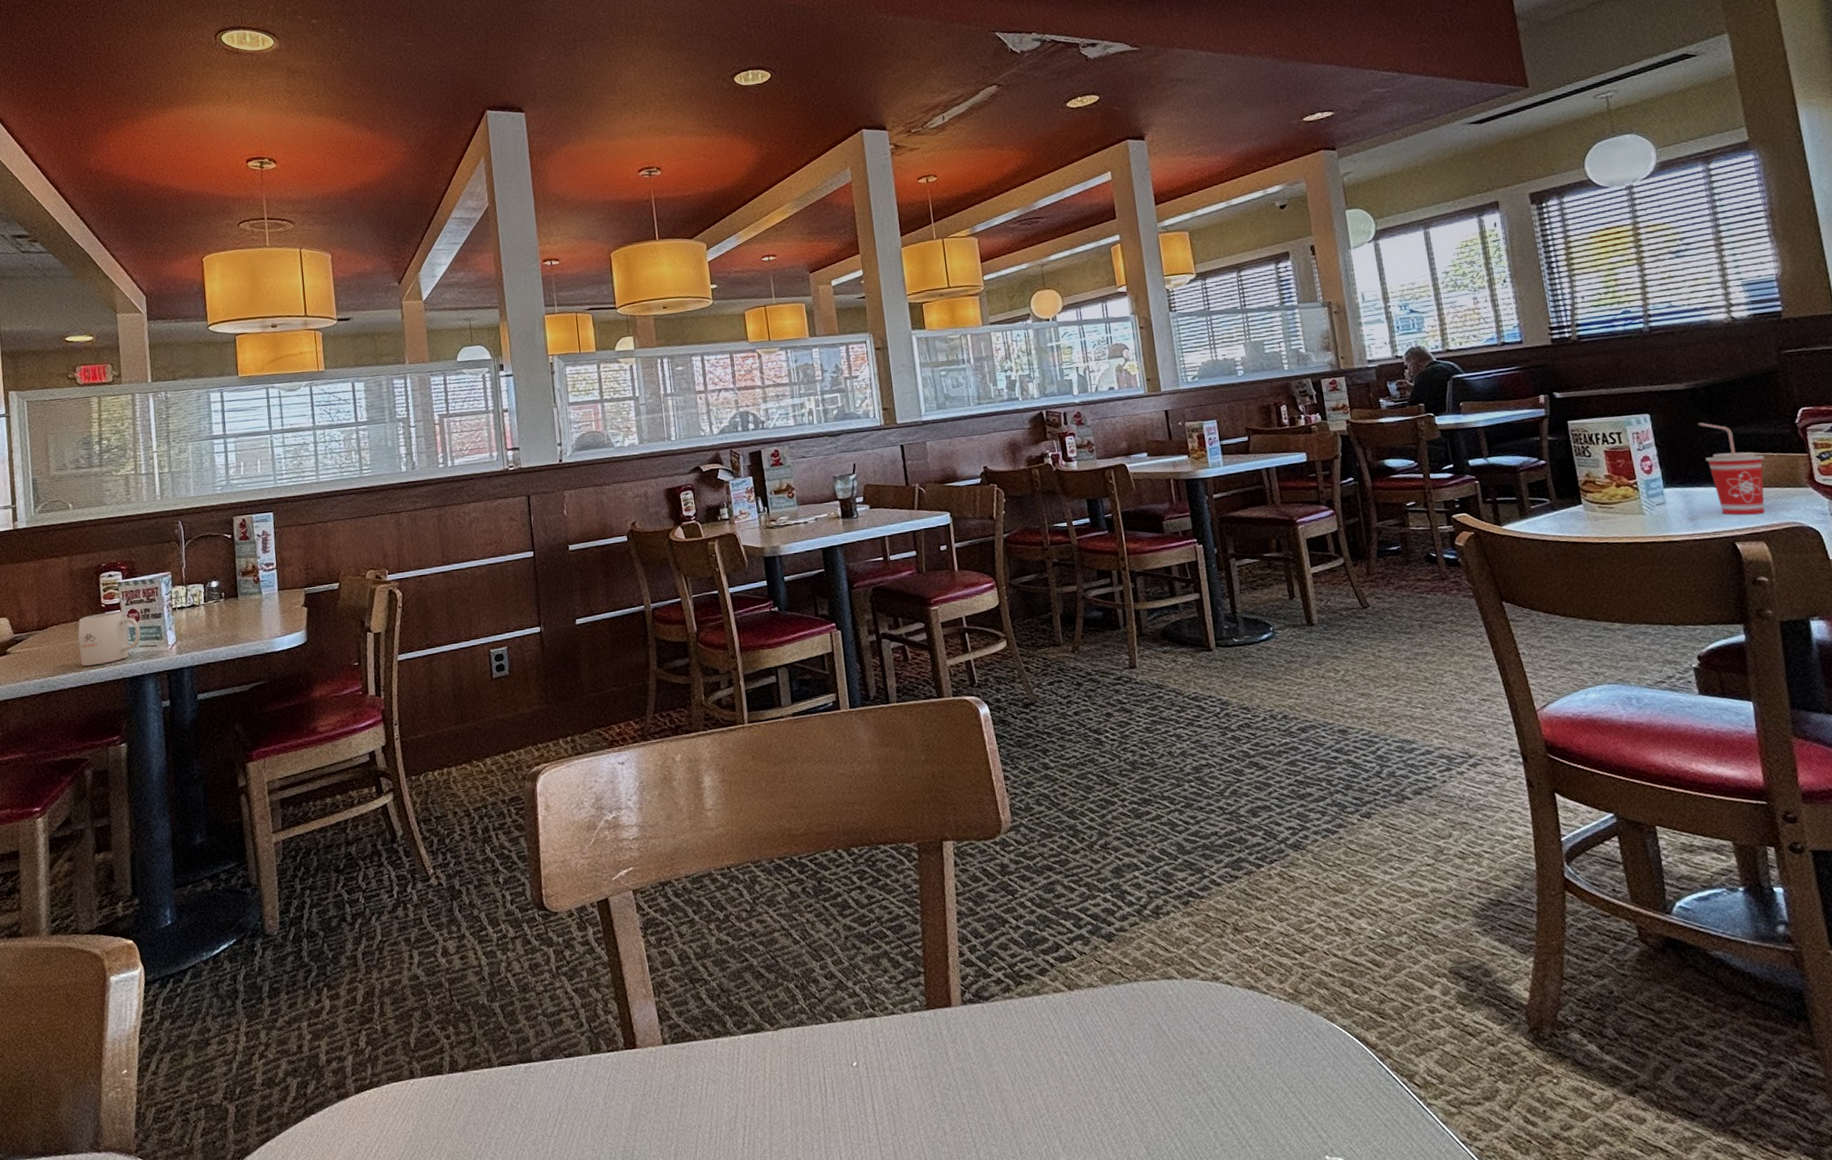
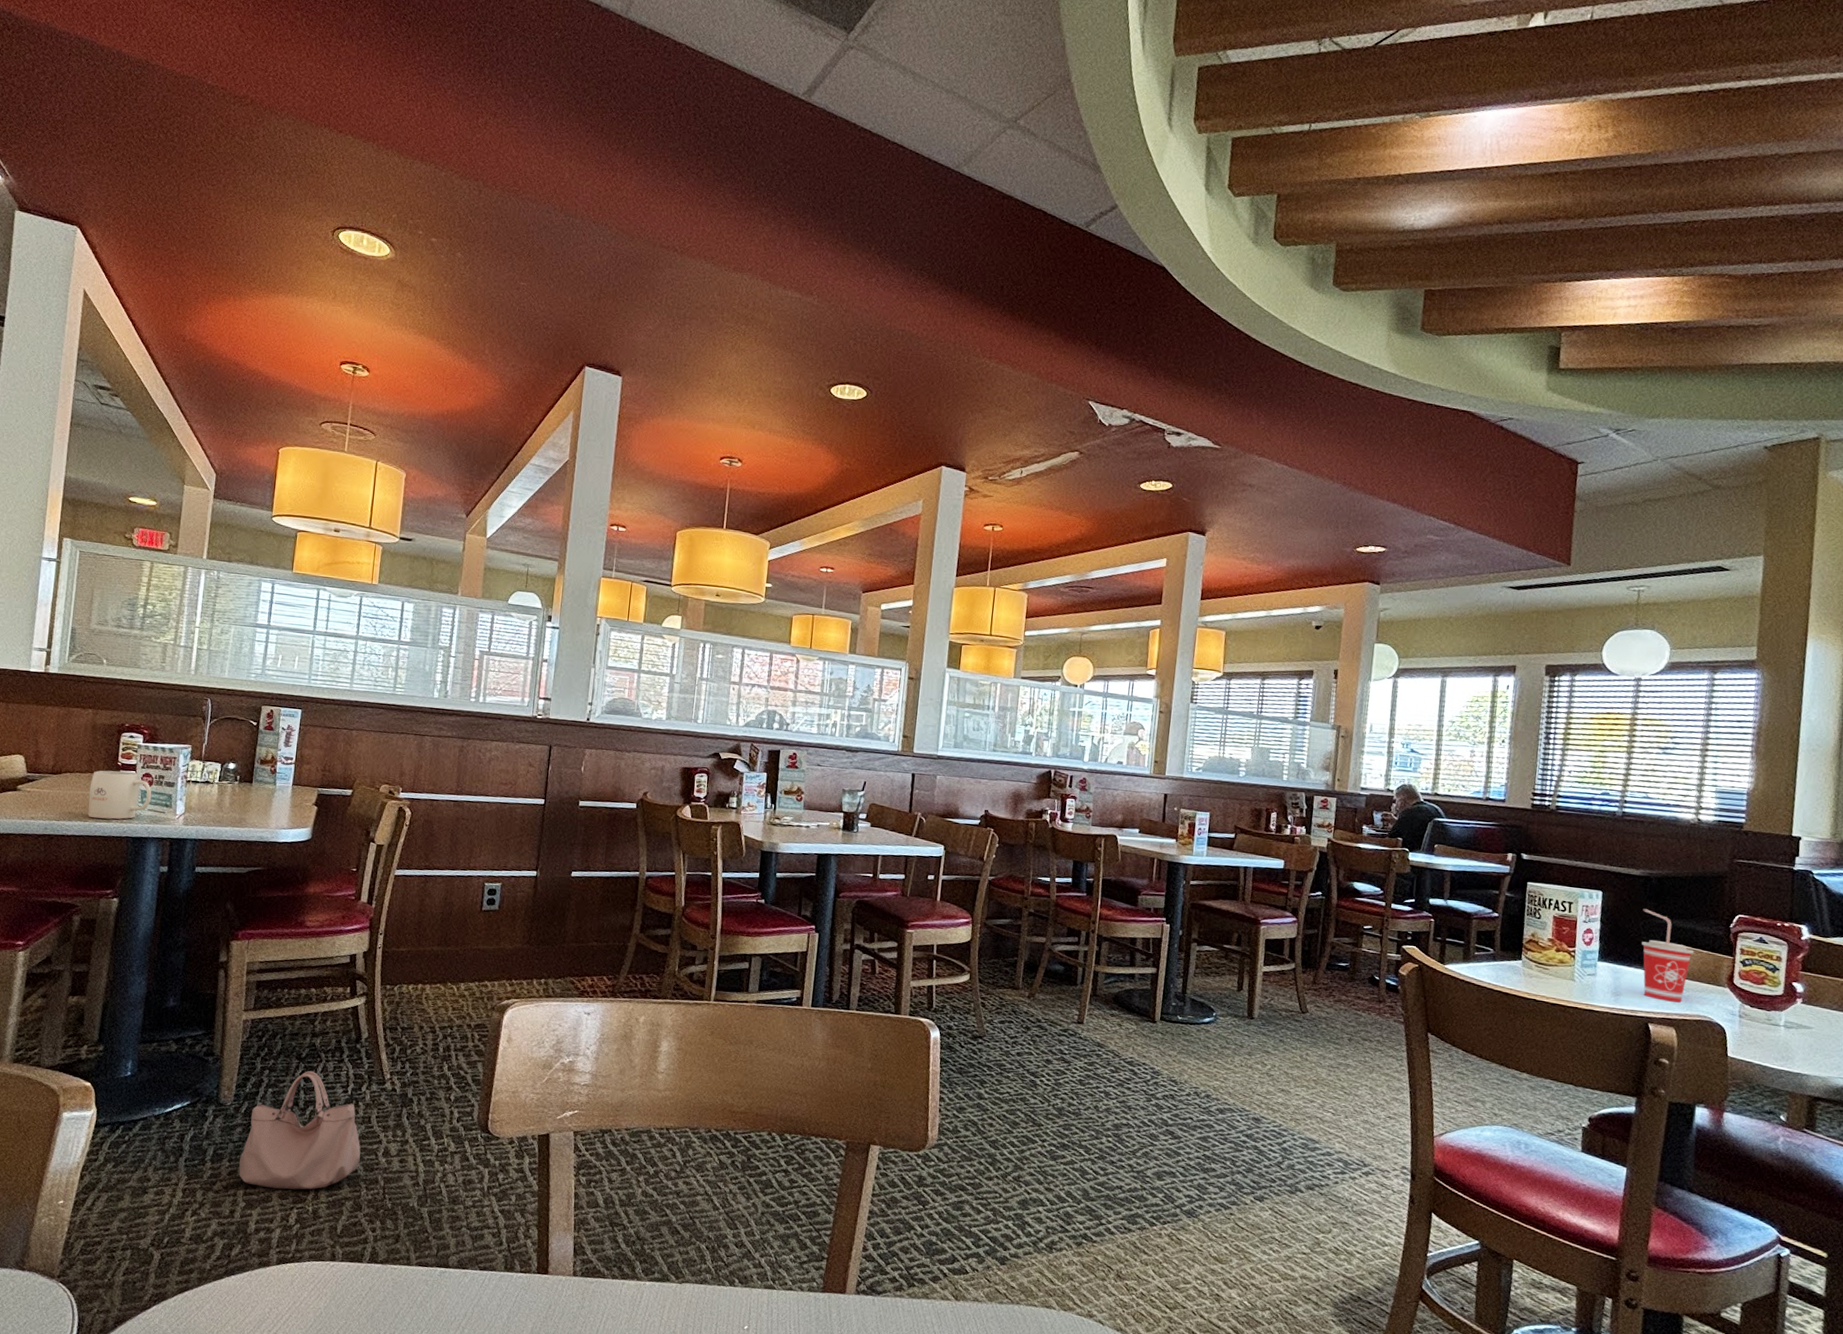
handbag: none [297,882,420,1015] -> present [238,1071,361,1190]

